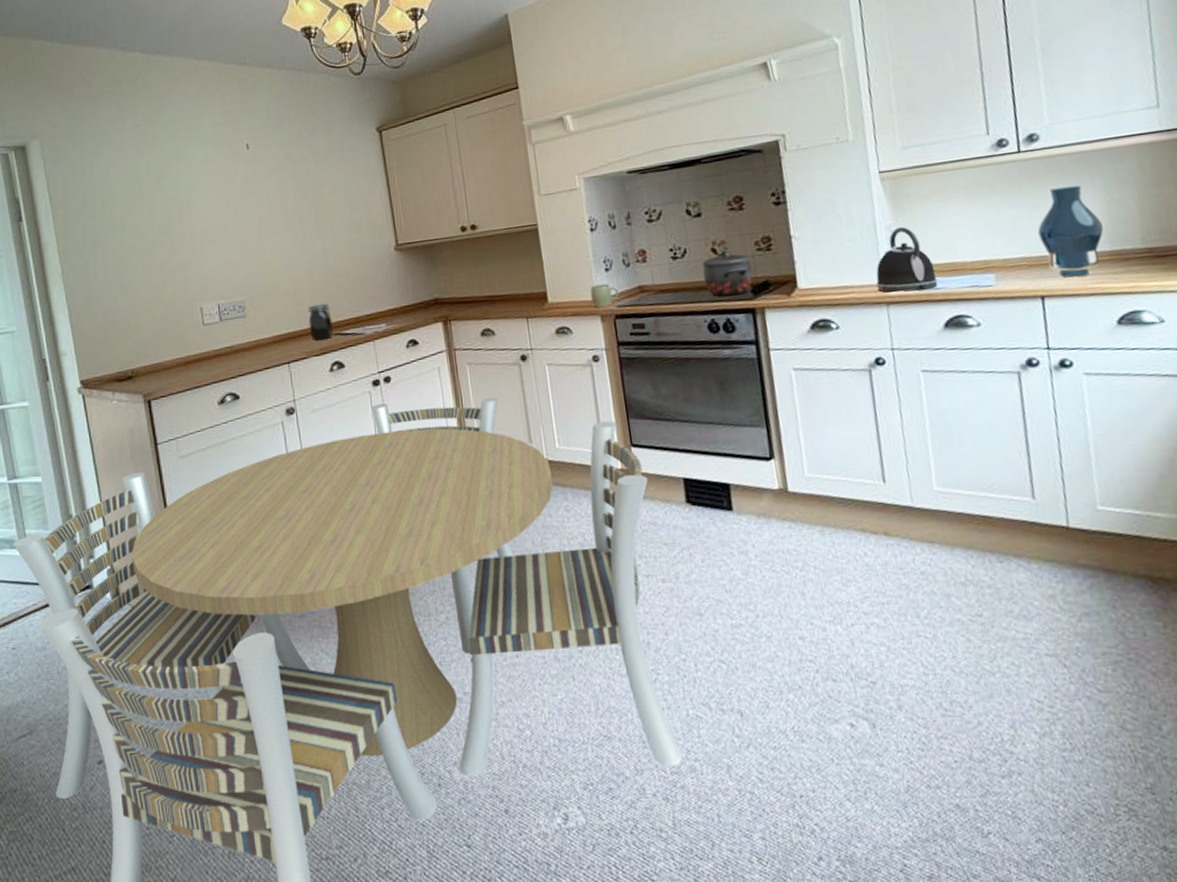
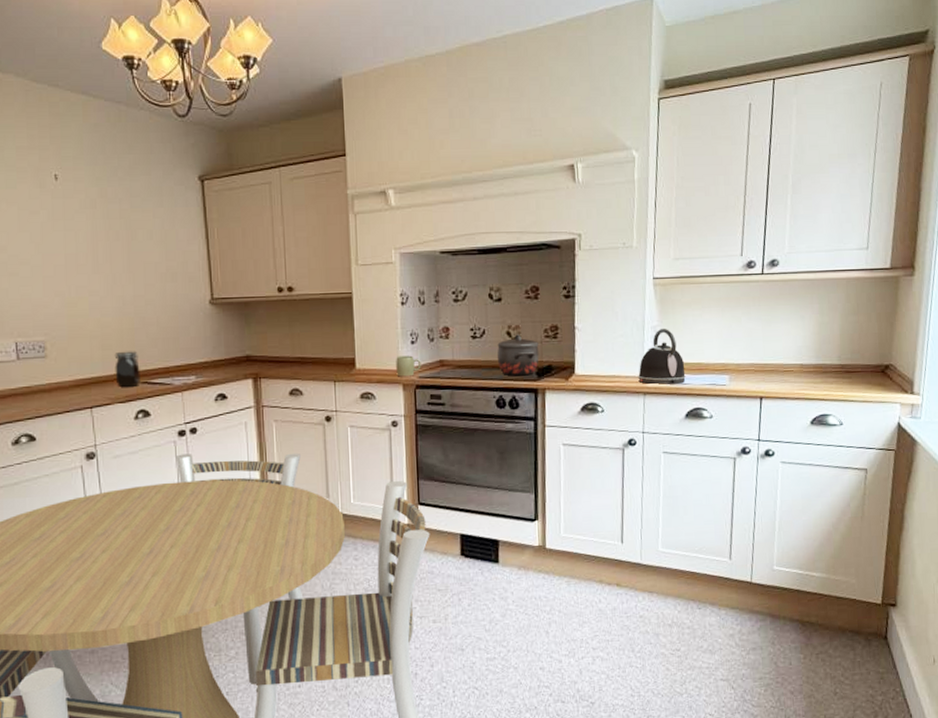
vase: present [1037,185,1104,278] -> none [765,307,814,383]

